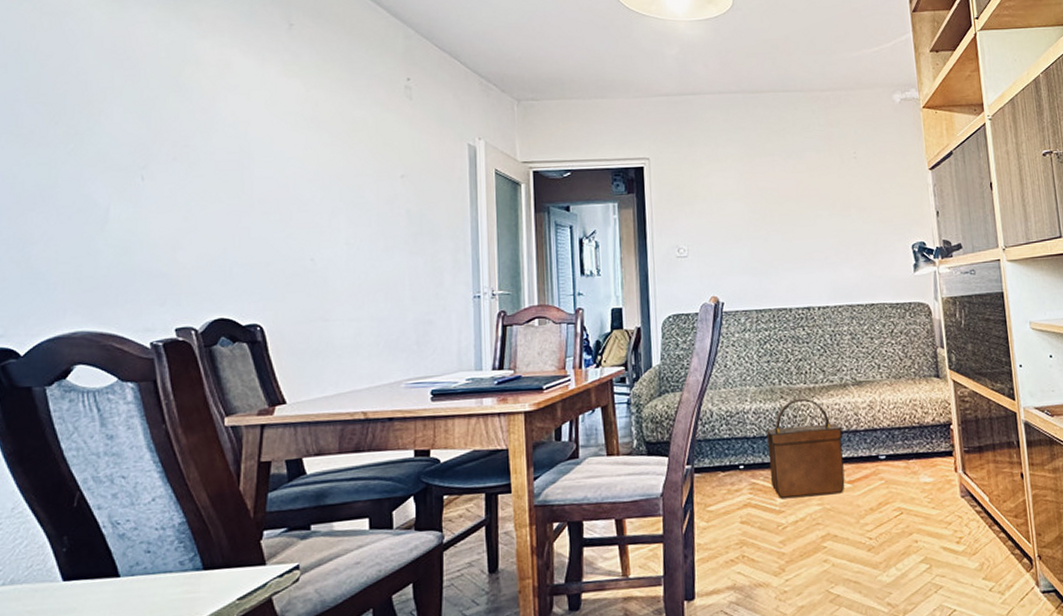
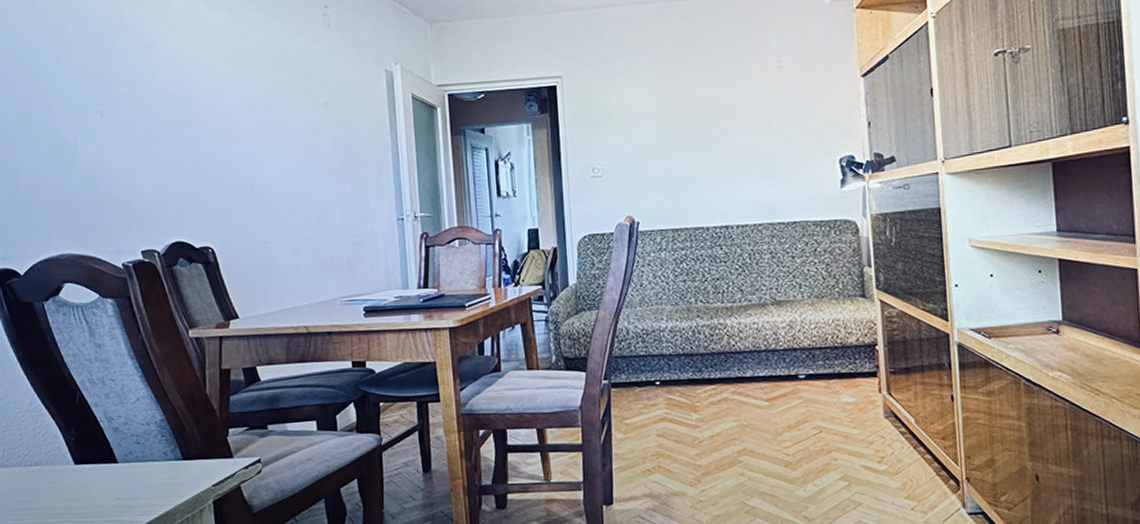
handbag: present [766,398,845,499] -> none [683,317,763,415]

